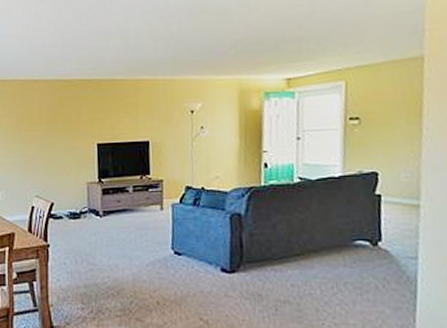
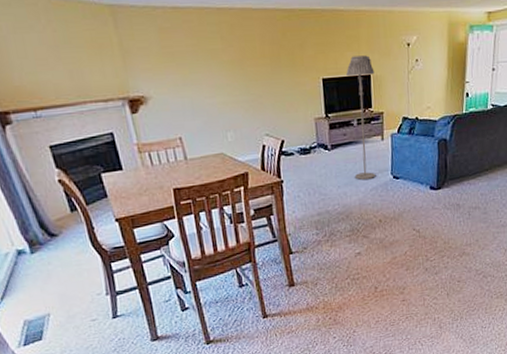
floor lamp: none [123,122,154,253] -> present [346,55,376,180]

